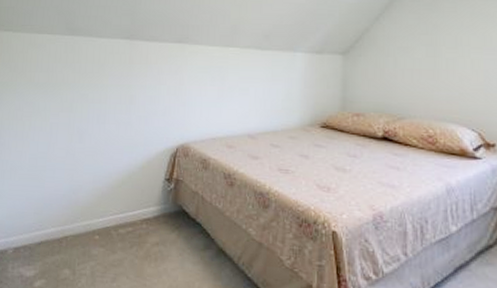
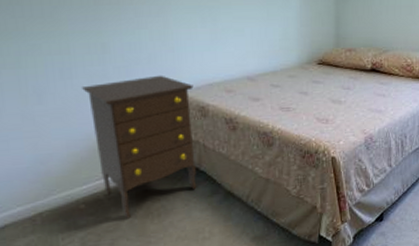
dresser: none [111,126,199,257] -> present [82,75,197,219]

